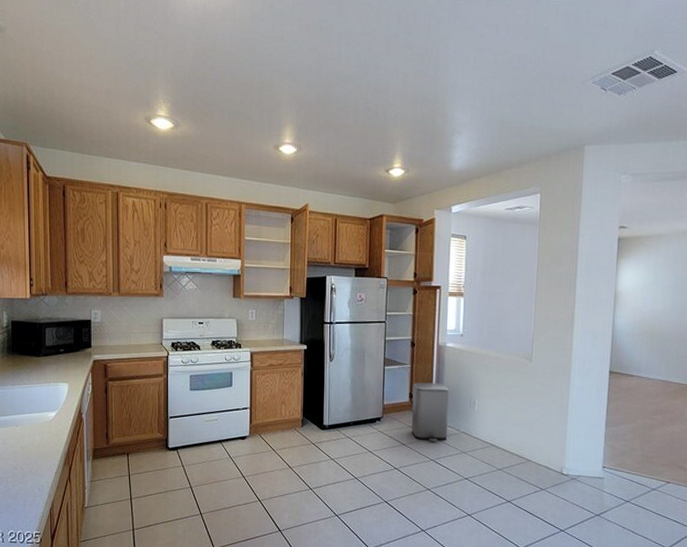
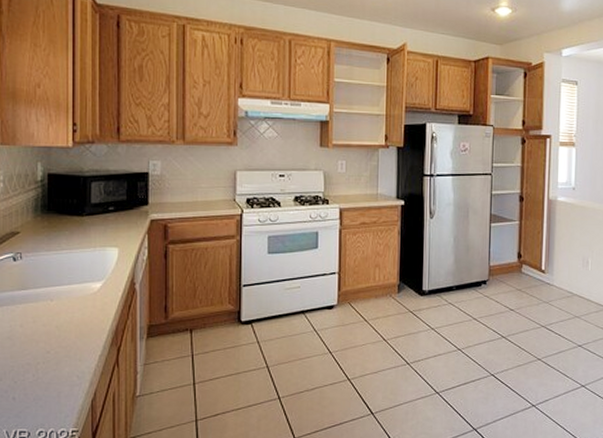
pedal bin: present [411,382,449,442] -> none [520,241,561,306]

